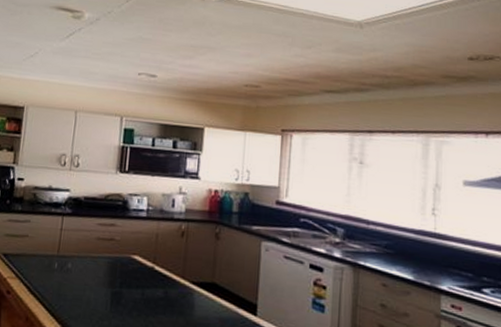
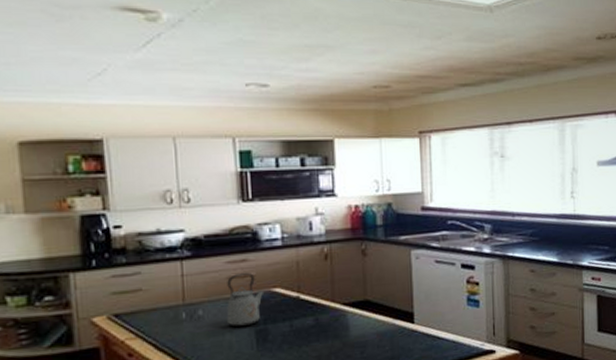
kettle: none [89,235,125,287] -> present [226,272,265,328]

